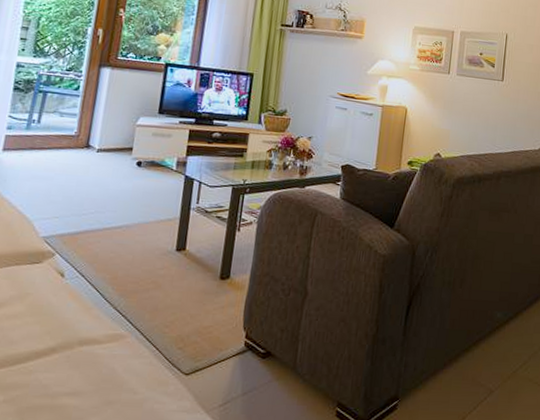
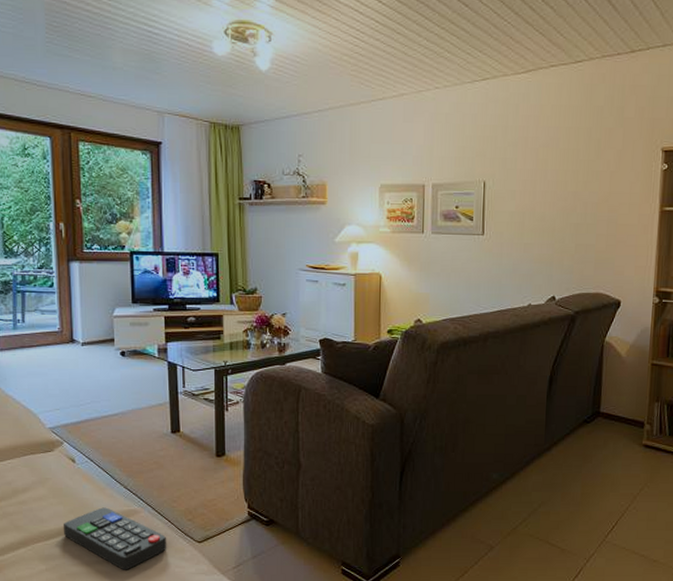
remote control: none [33,329,151,405] -> present [63,507,167,570]

